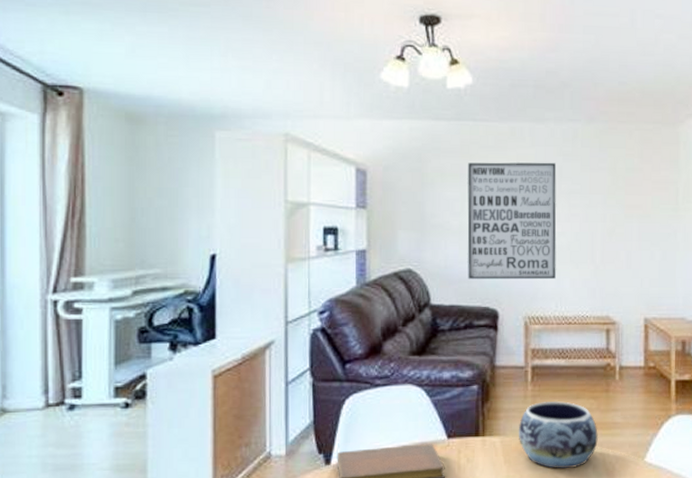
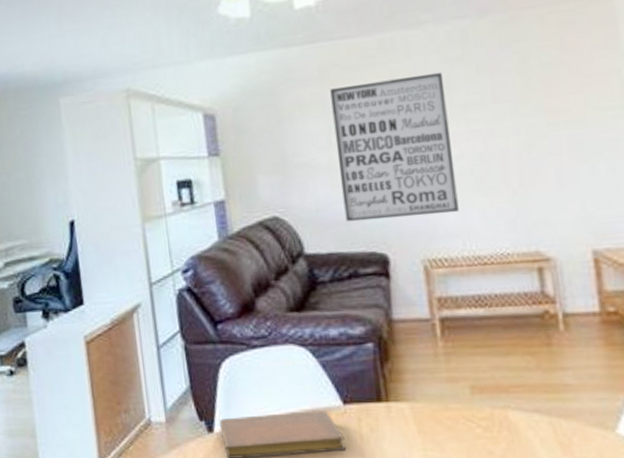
decorative bowl: present [518,400,598,468] -> none [431,358,543,441]

